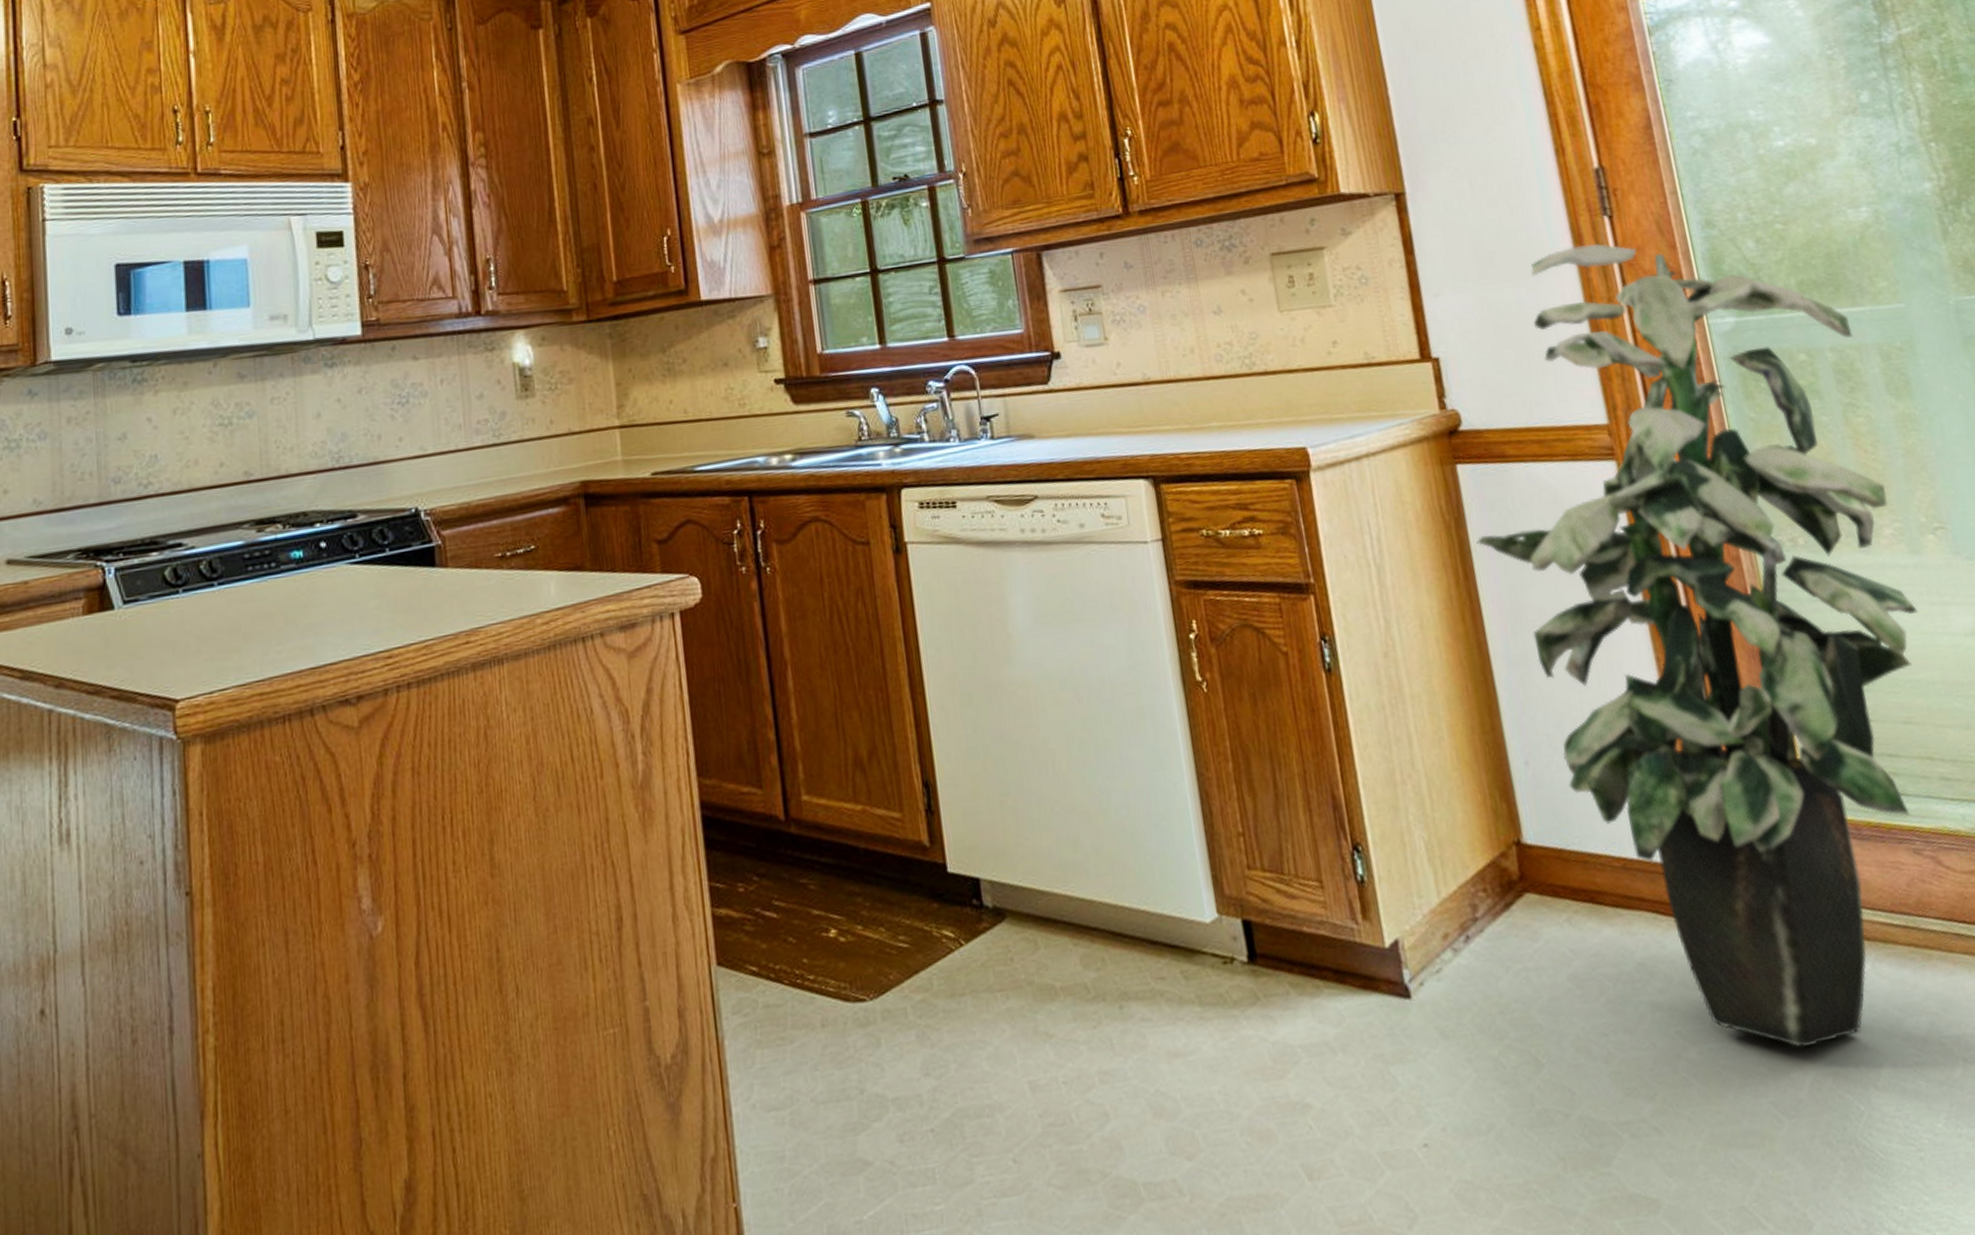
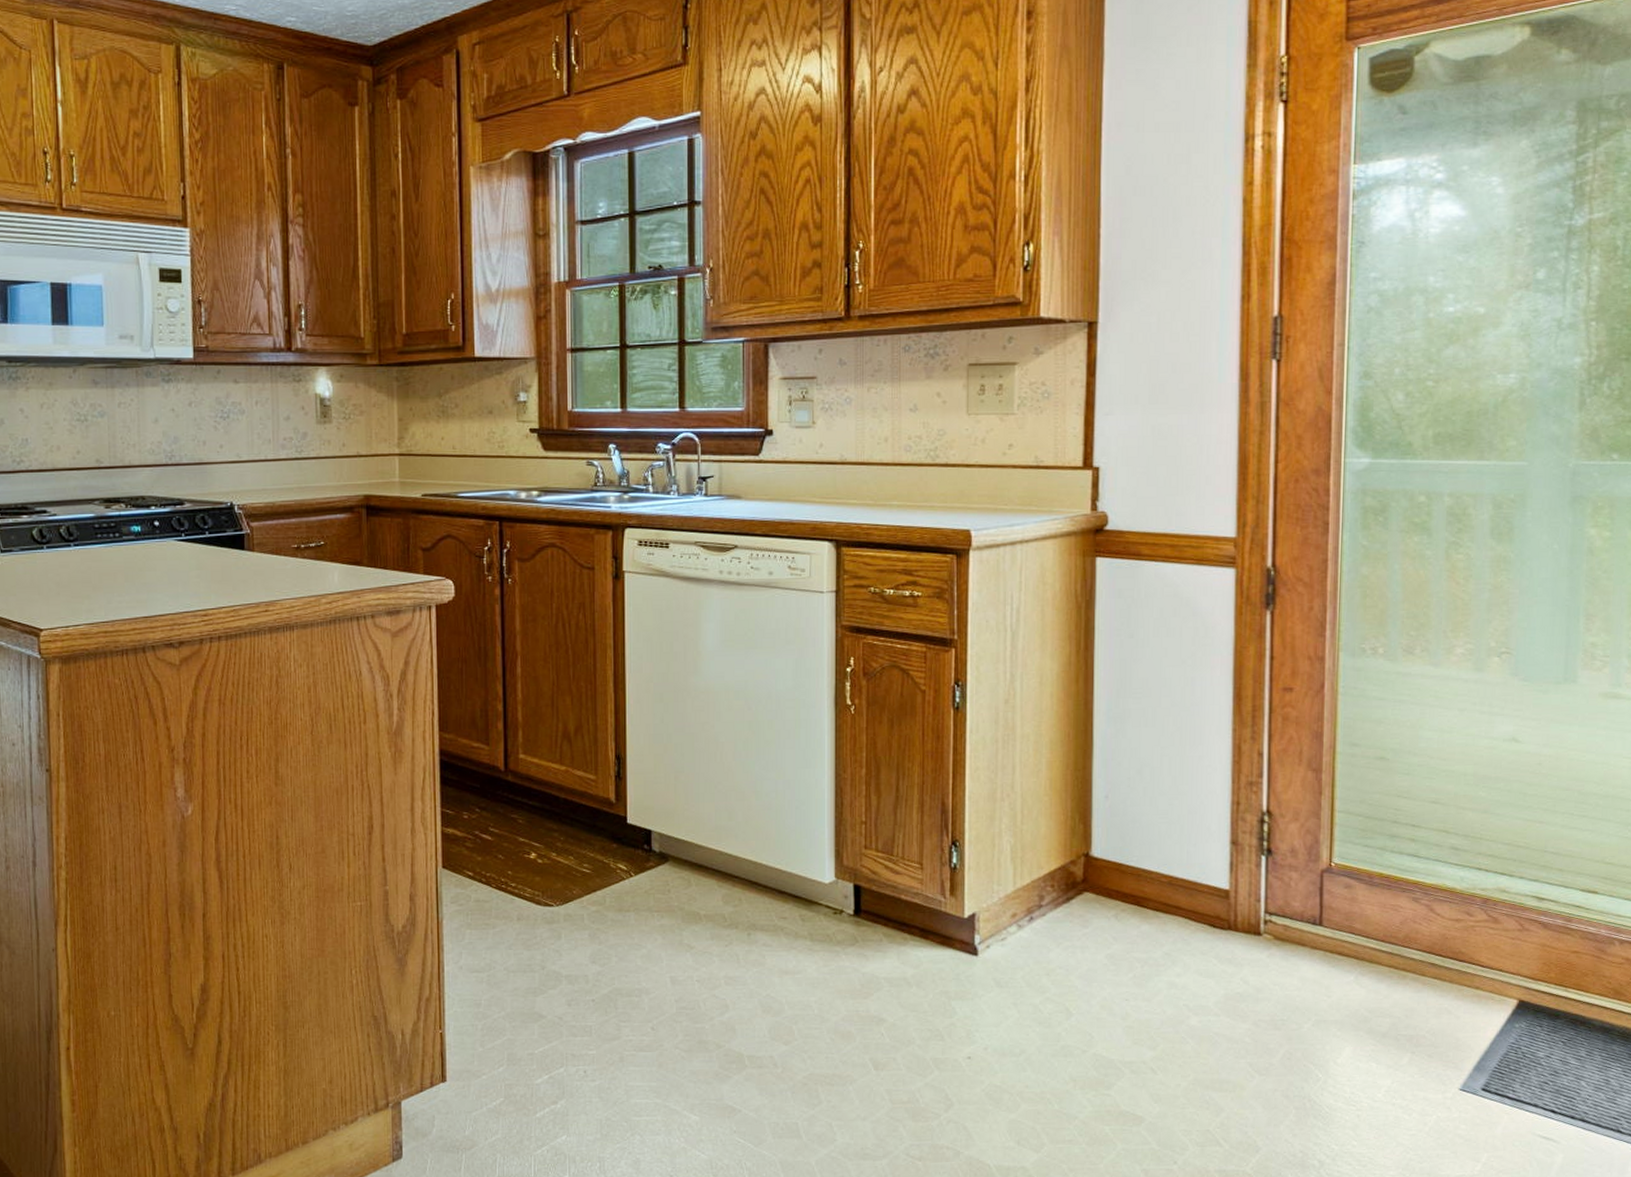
indoor plant: present [1476,243,1918,1048] -> none [1101,382,1473,1029]

